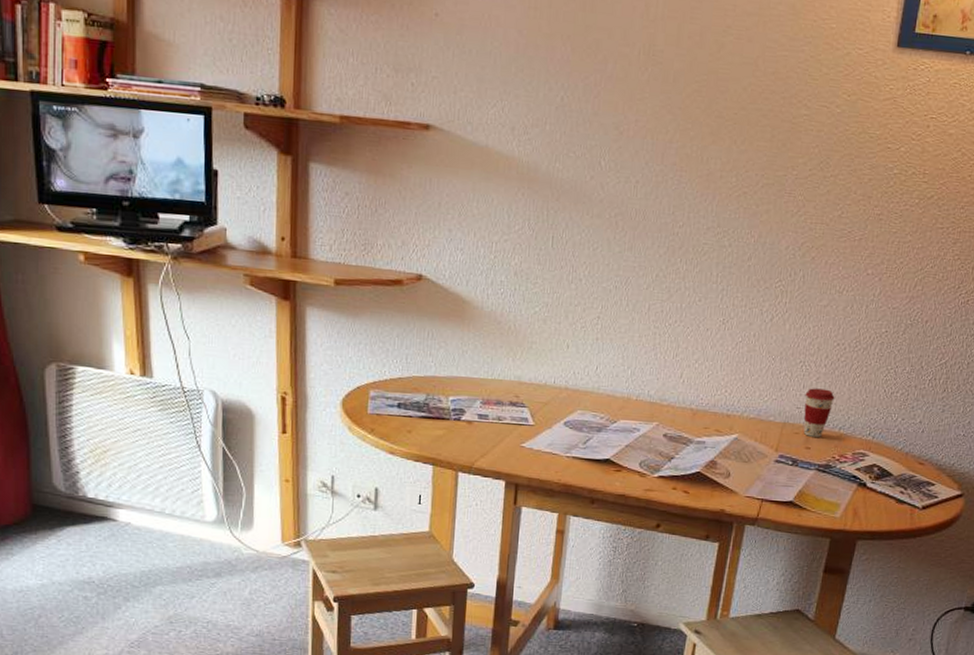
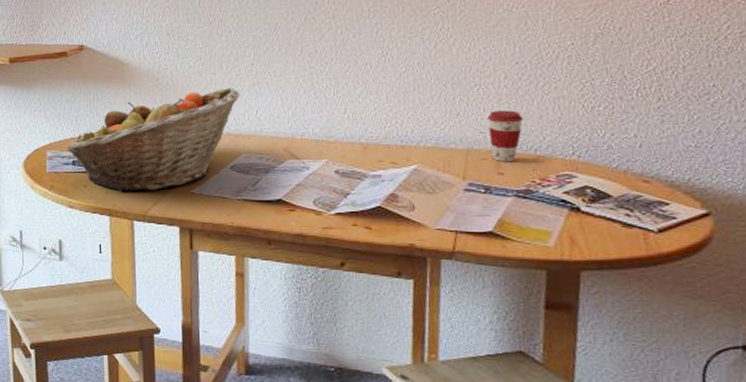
fruit basket: none [393,339,583,442] -> present [67,87,240,192]

